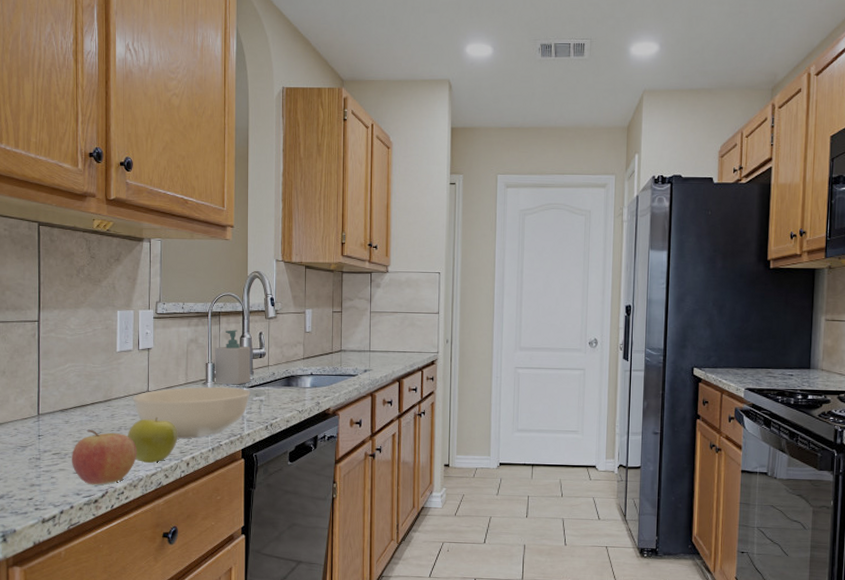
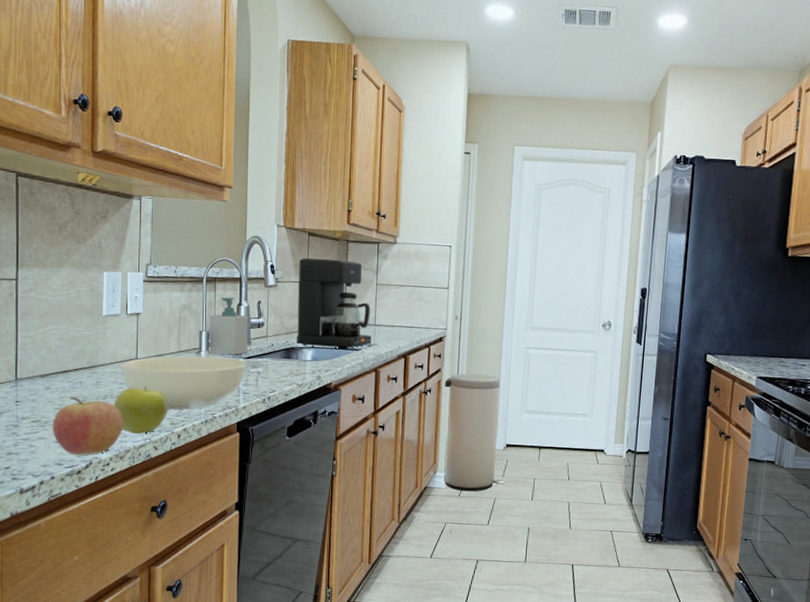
coffee maker: none [295,289,367,374] -> present [296,258,372,348]
pedal bin: none [438,394,500,511] -> present [445,373,505,492]

